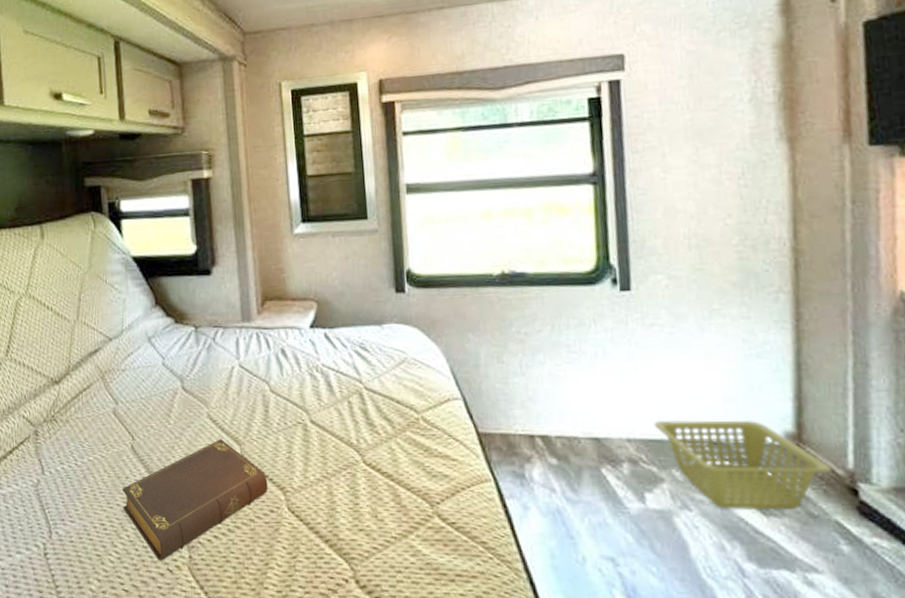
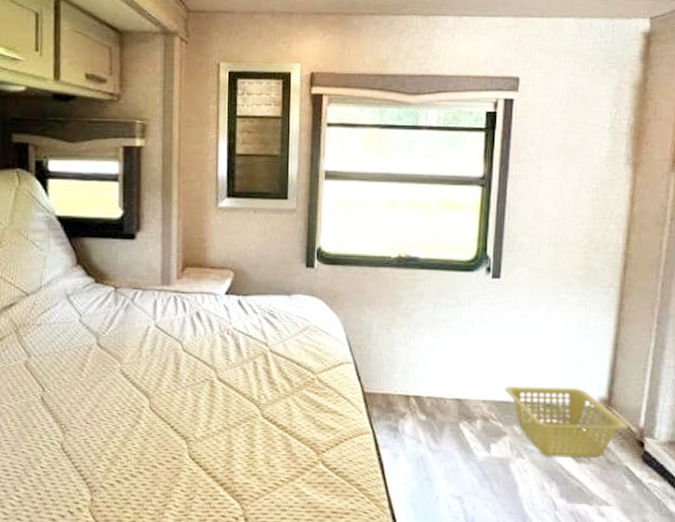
book: present [122,439,269,561] -> none [28,393,173,504]

